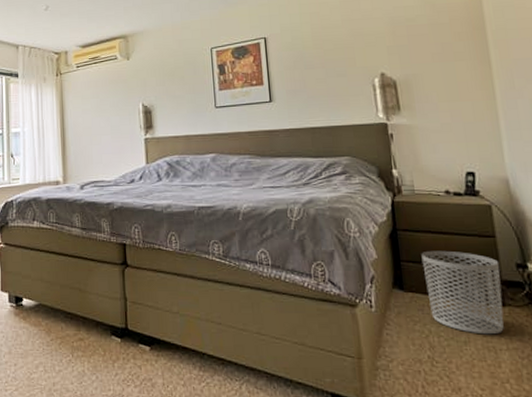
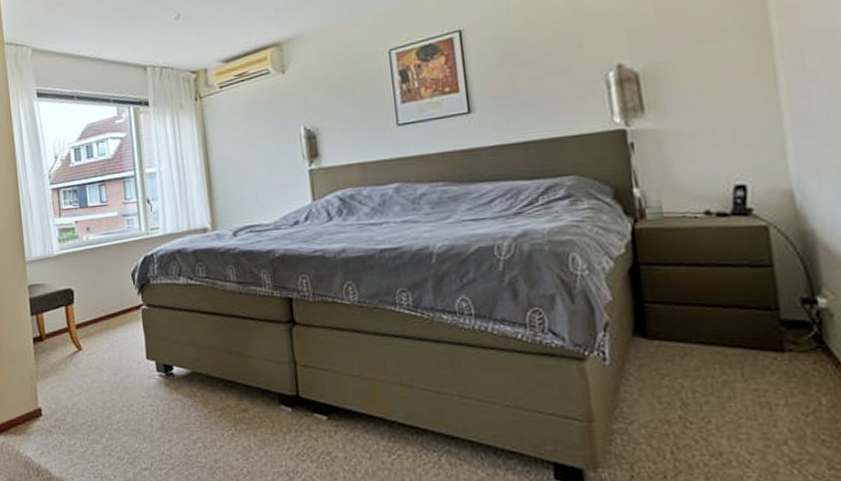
waste bin: present [421,250,504,335] -> none [671,286,782,388]

